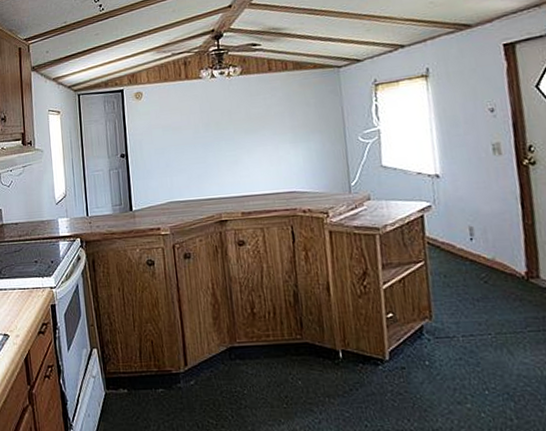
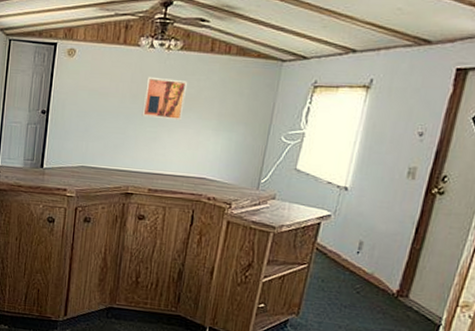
wall art: none [215,102,257,143] -> present [141,76,188,121]

